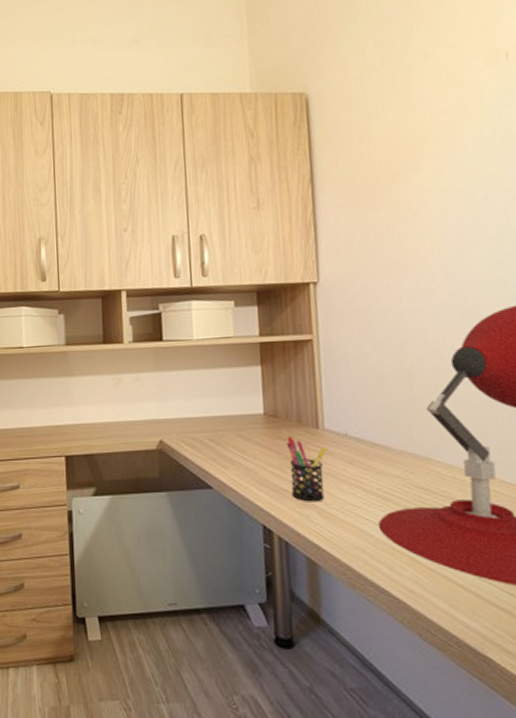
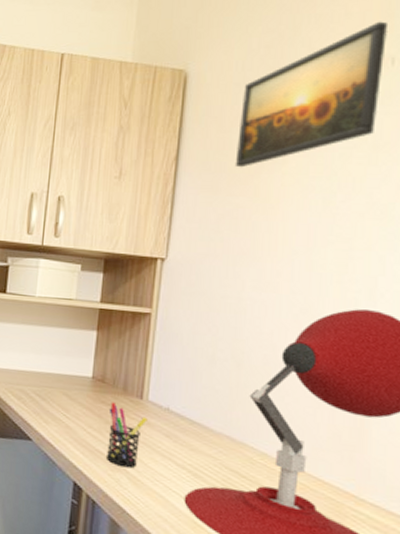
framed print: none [366,18,502,181] -> present [234,21,389,168]

